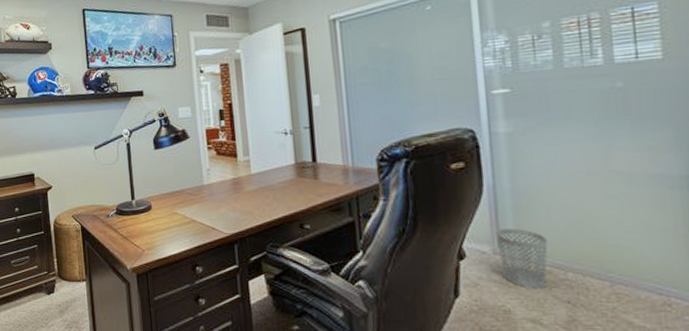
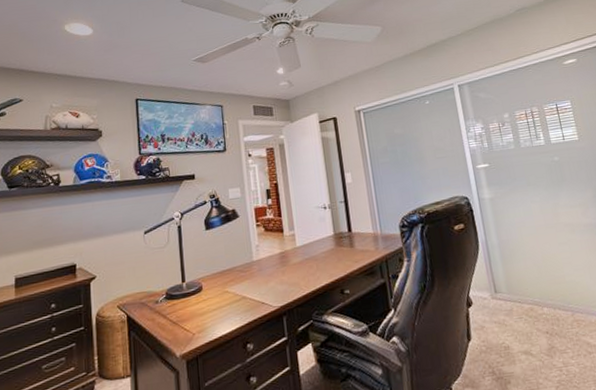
wastebasket: present [496,229,548,289] -> none [492,275,531,326]

